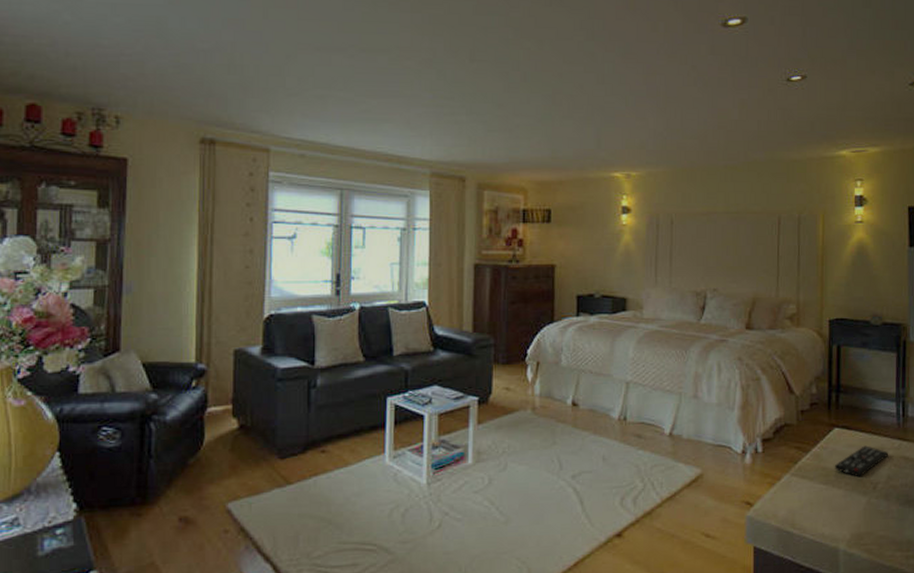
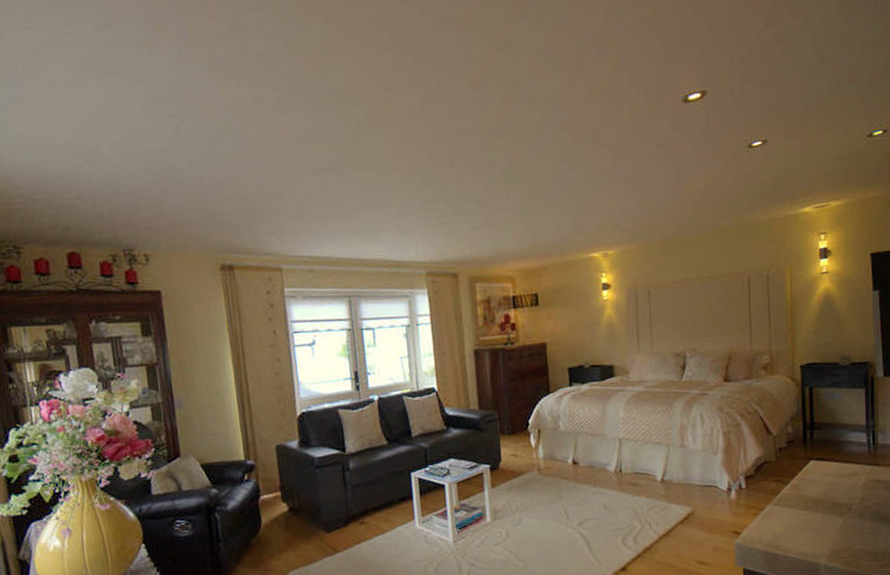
remote control: present [834,445,889,478] -> none [812,473,862,502]

